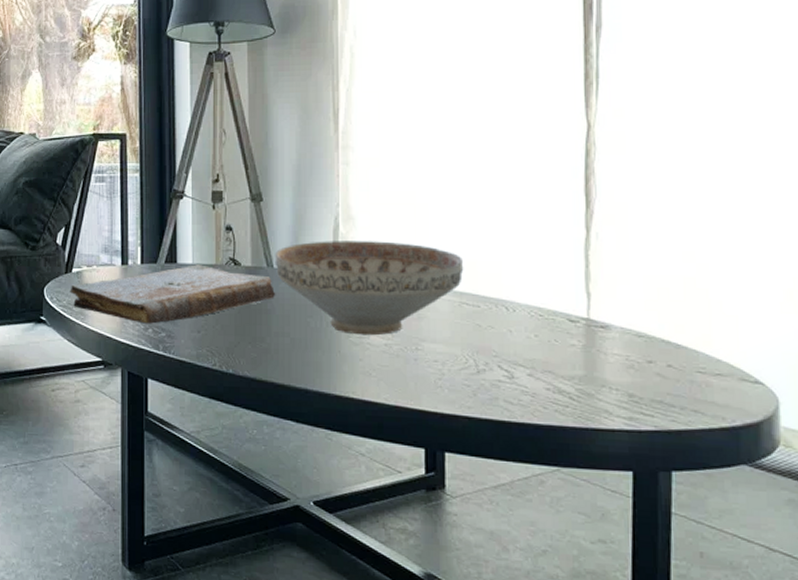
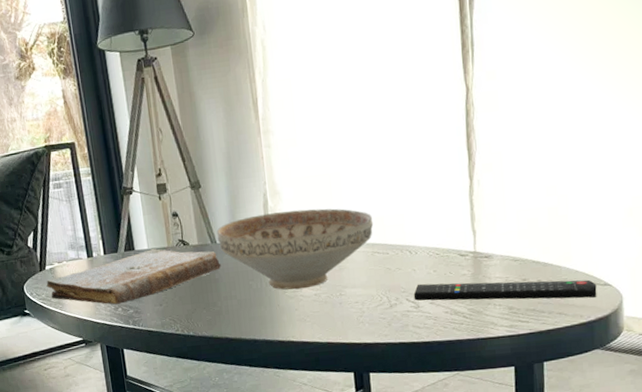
remote control: none [507,349,745,397] -> present [413,279,597,301]

